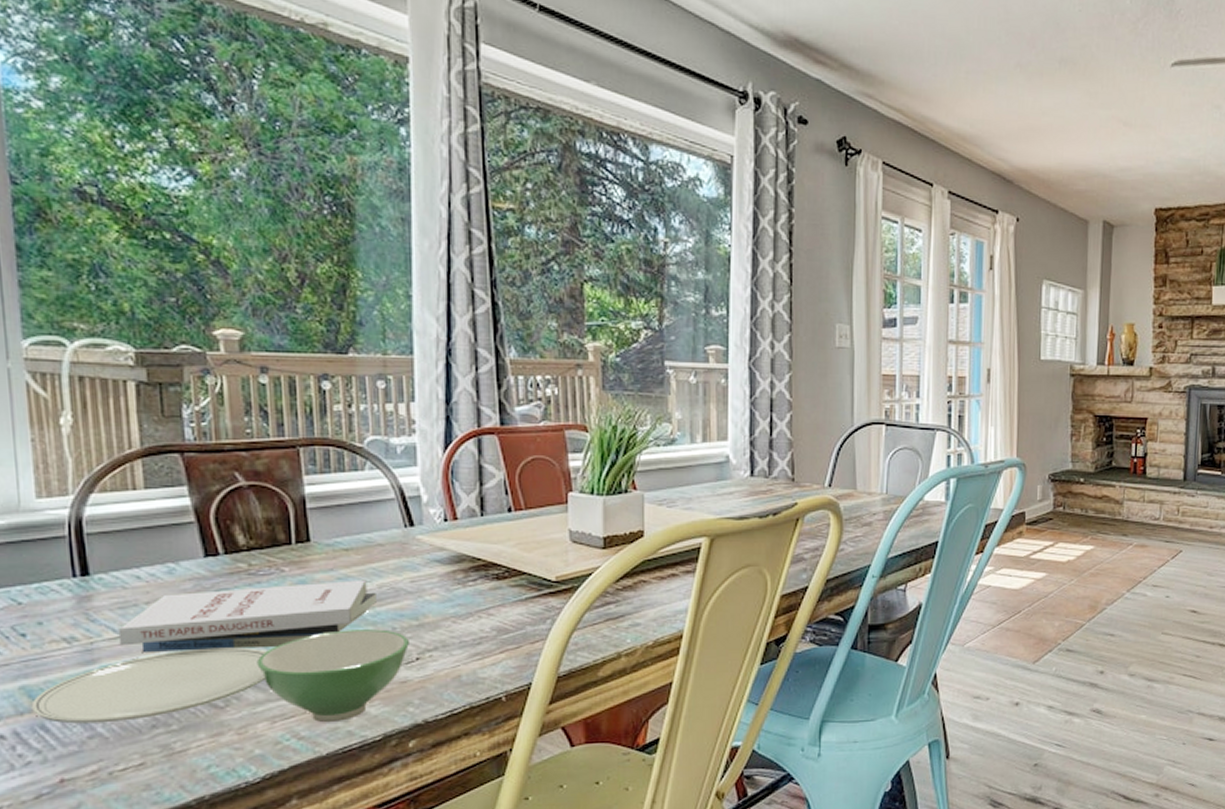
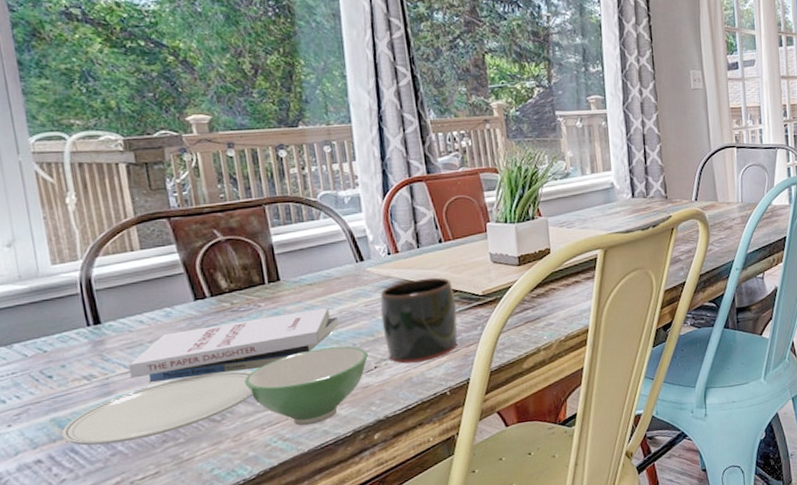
mug: none [429,554,522,657] -> present [380,277,458,364]

